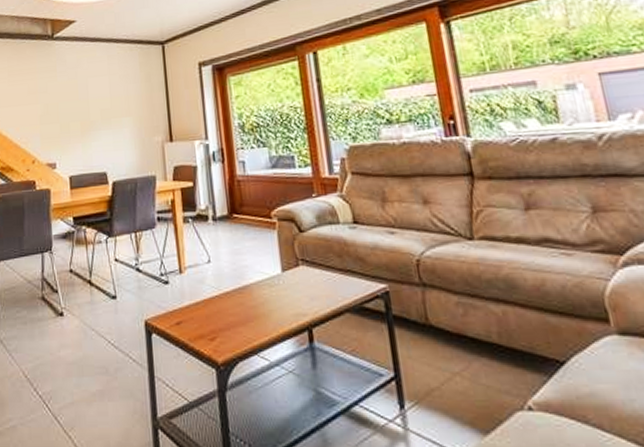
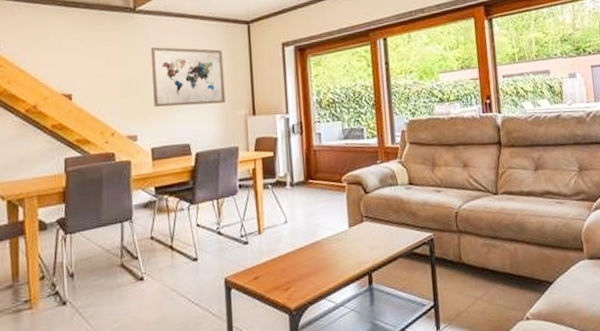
wall art: none [67,72,141,135] -> present [150,46,225,108]

